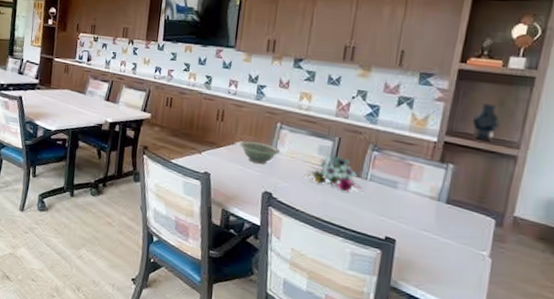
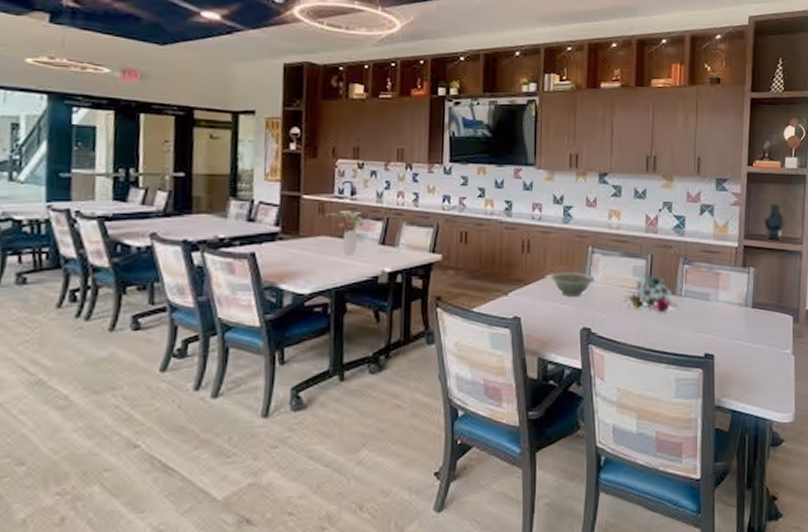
flower arrangement: none [68,72,95,107] -> present [325,211,364,256]

